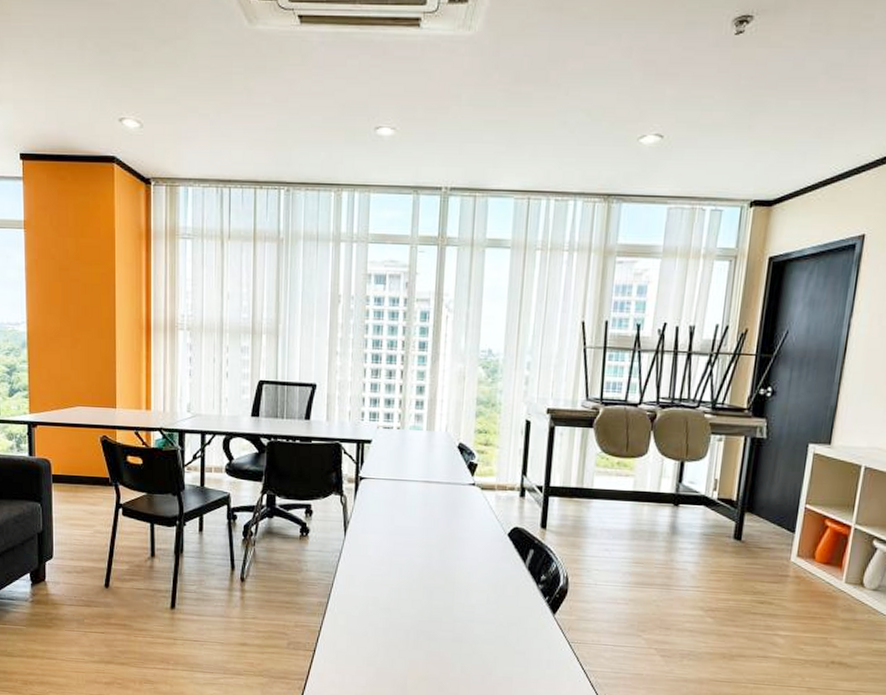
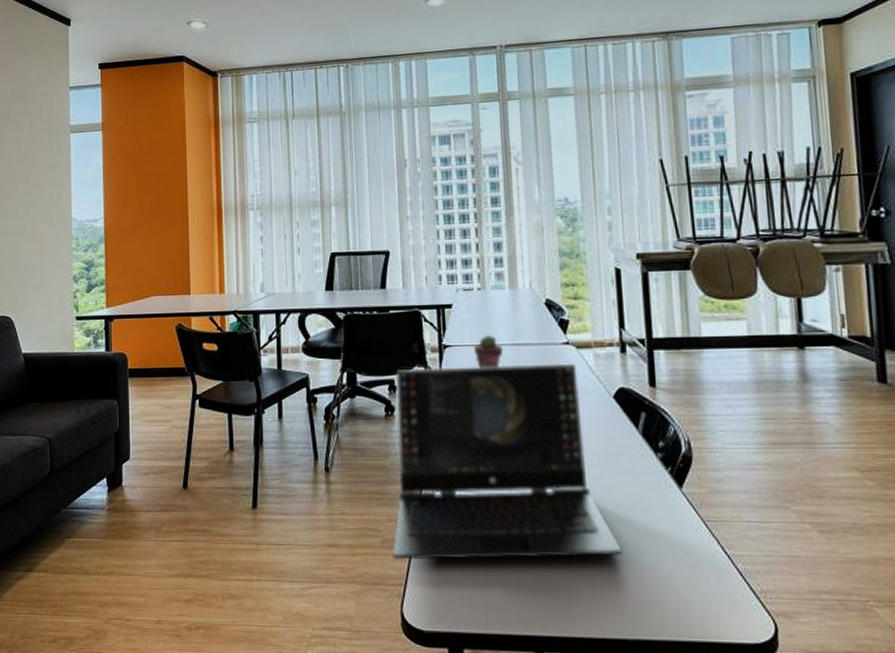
laptop: none [296,496,497,666] -> present [391,363,622,561]
potted succulent: none [388,471,415,501] -> present [474,335,504,368]

